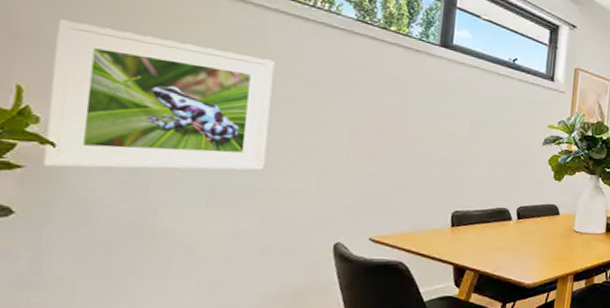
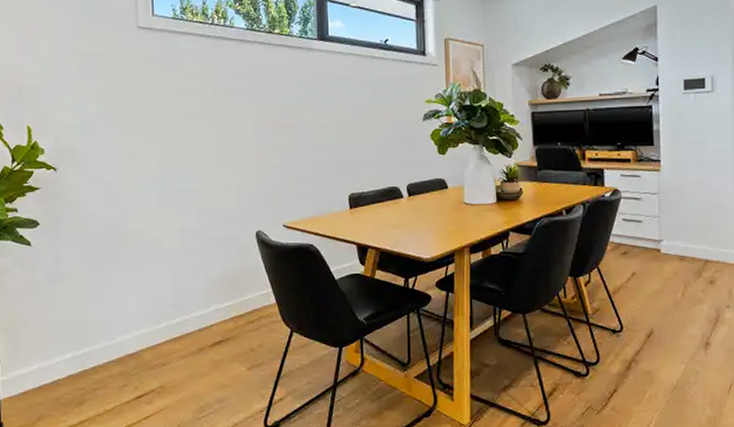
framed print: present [43,19,275,171] -> none [45,70,195,187]

